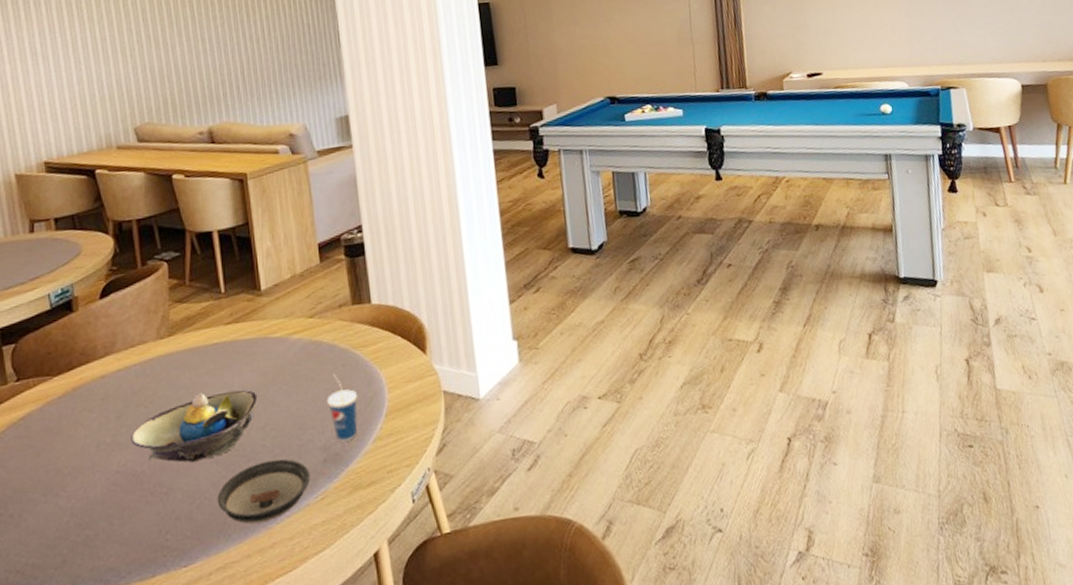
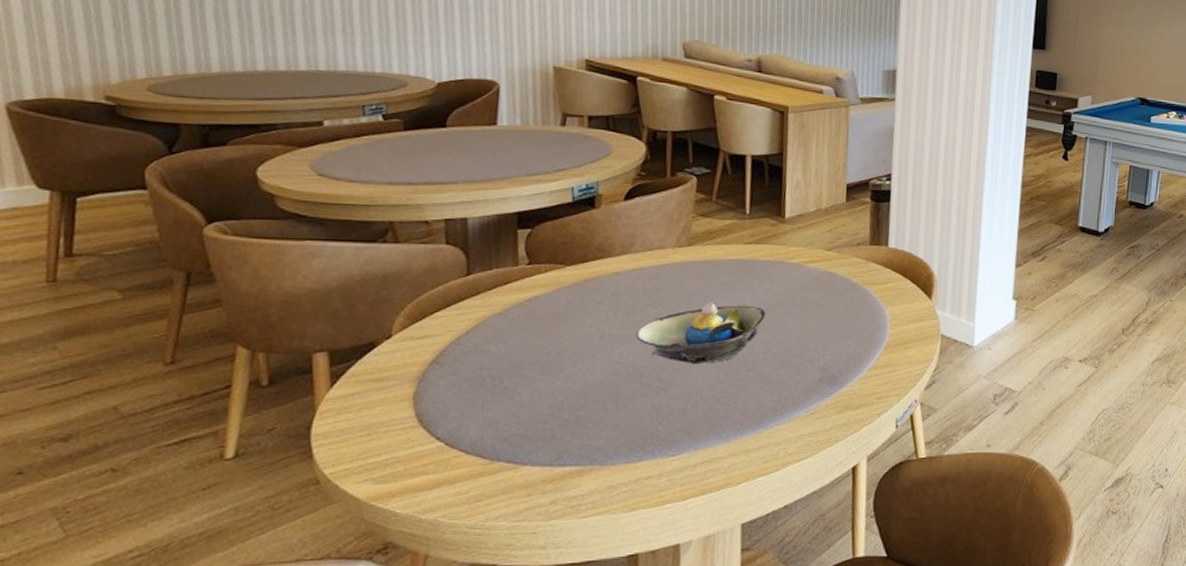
saucer: present [217,459,311,524] -> none [712,373,805,427]
cup: present [326,374,358,442] -> none [830,304,862,366]

